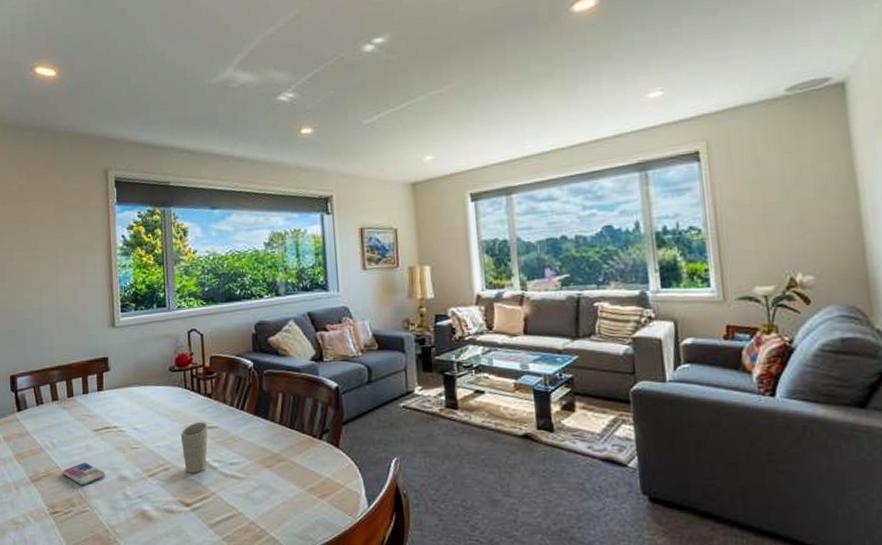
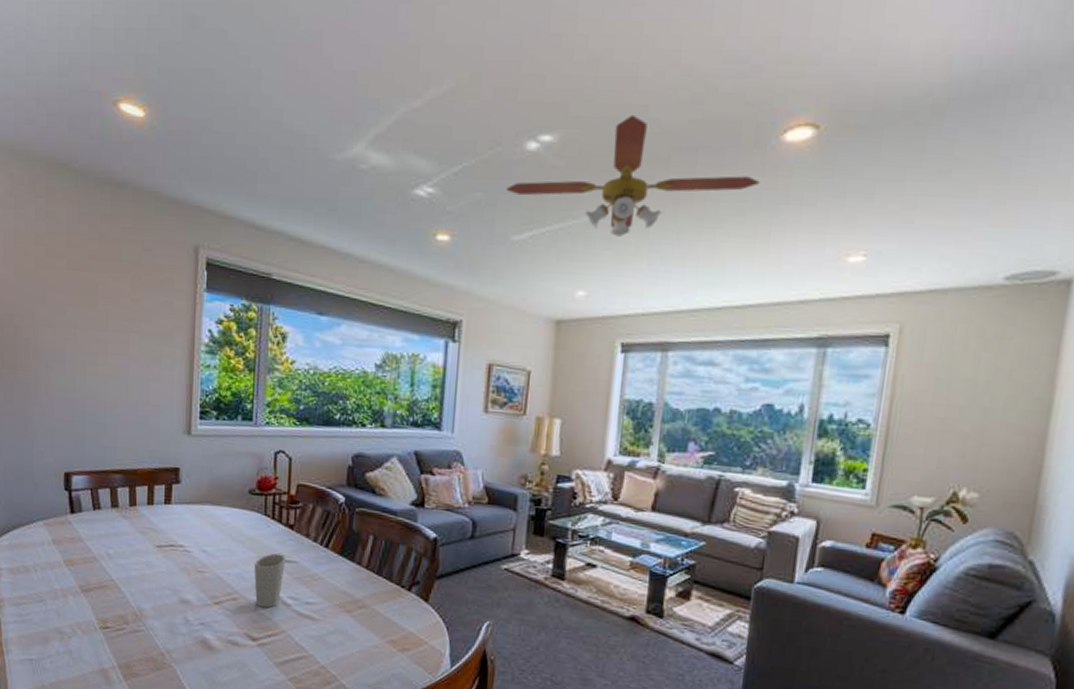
smartphone: present [62,462,107,486] -> none [116,578,167,604]
ceiling fan: none [352,11,561,108] -> present [506,114,760,237]

